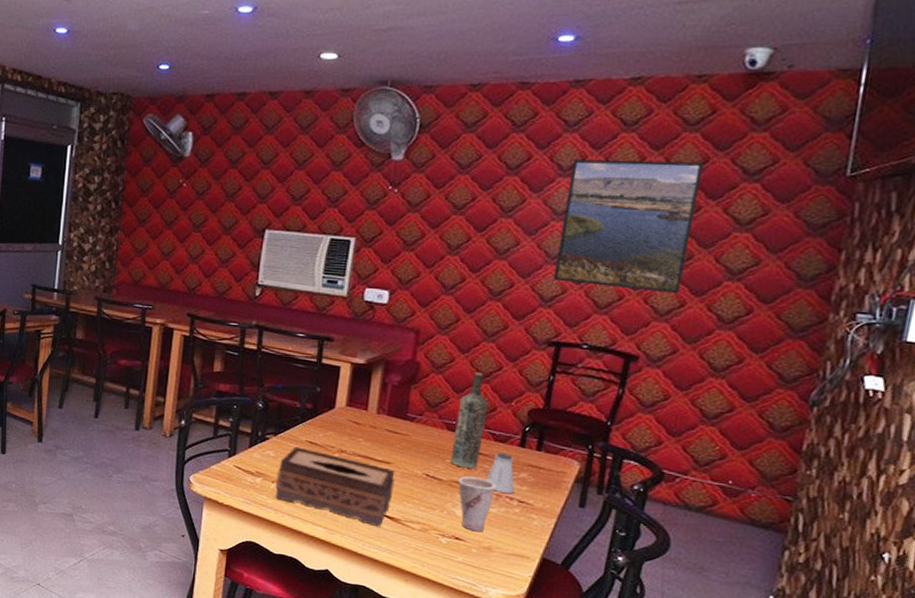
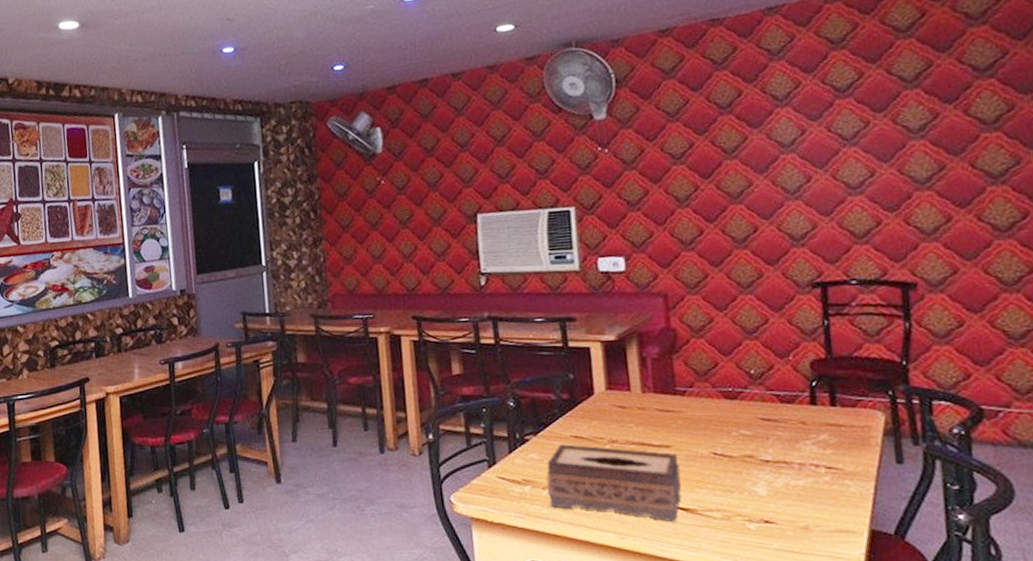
bottle: present [450,372,488,469] -> none [731,329,770,439]
cup: present [458,476,497,532] -> none [751,447,797,511]
saltshaker: present [485,452,515,494] -> none [782,415,819,462]
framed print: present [552,159,705,294] -> none [787,66,942,217]

